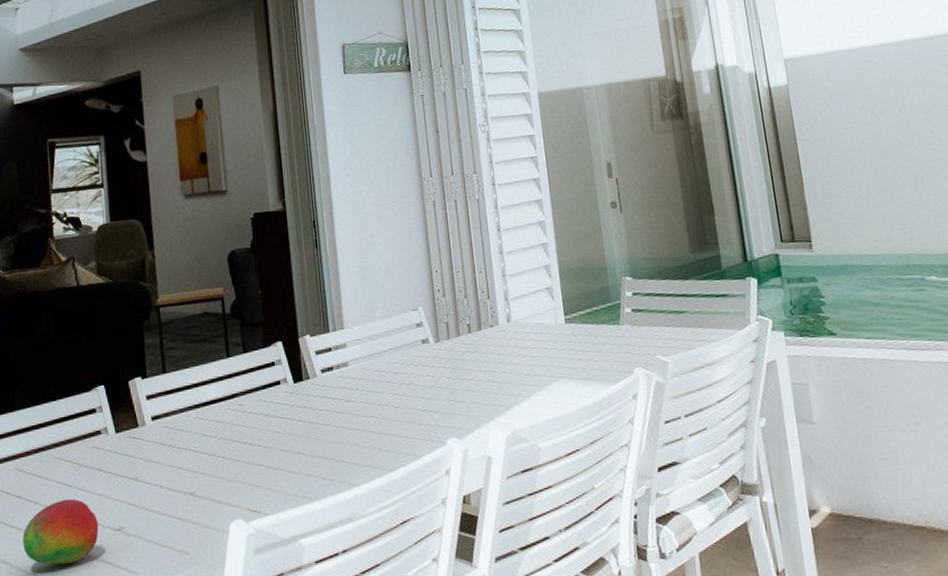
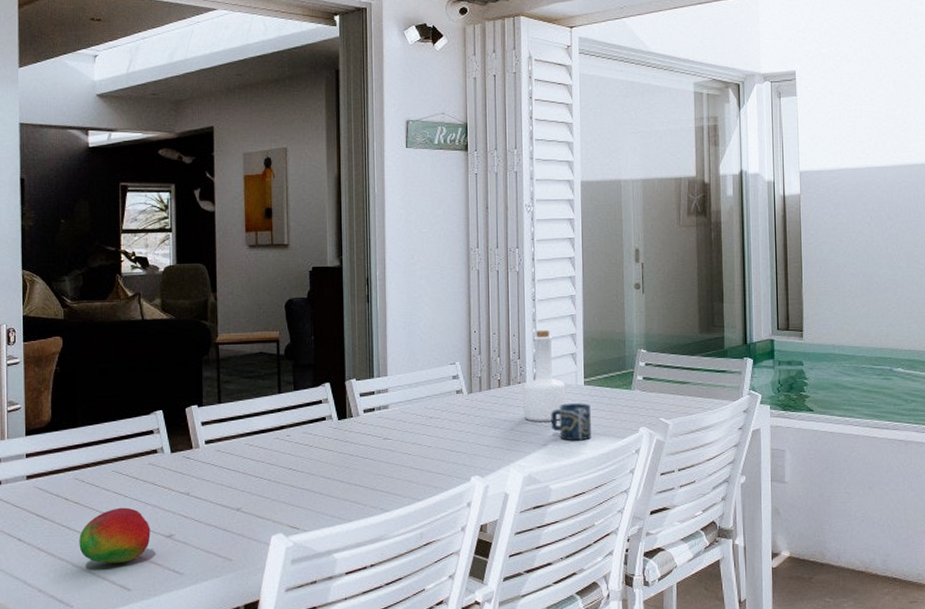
bottle: none [496,262,547,370] -> present [523,330,566,421]
cup: none [530,344,580,390] -> present [551,403,591,441]

